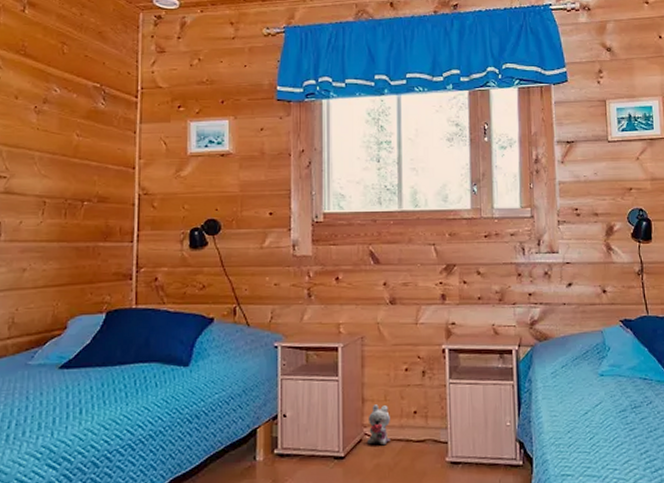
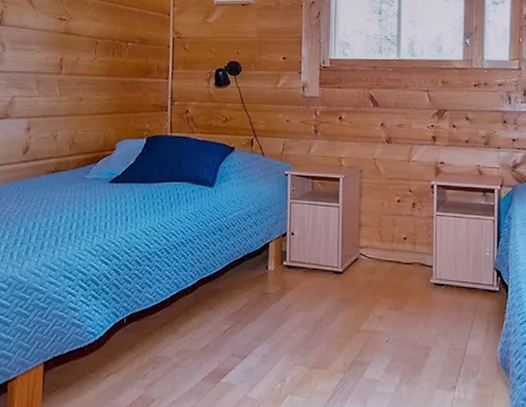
plush toy: present [368,404,390,446] -> none [363,229,383,265]

